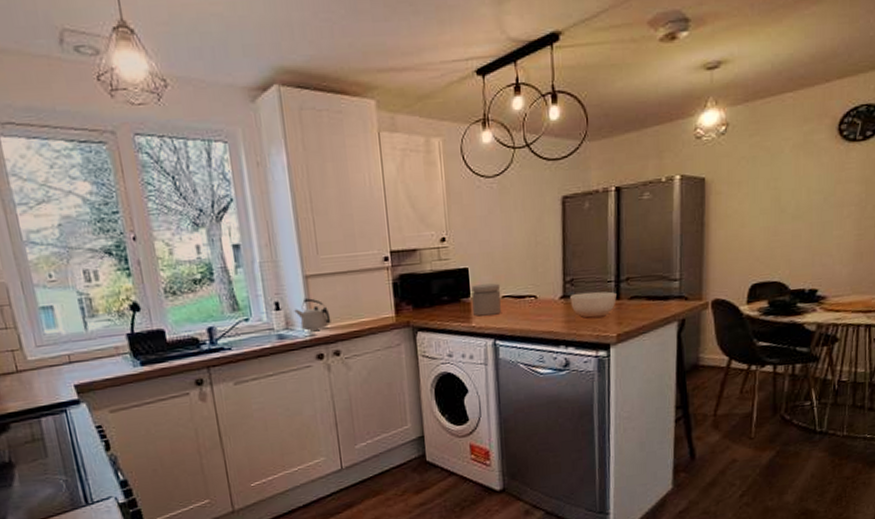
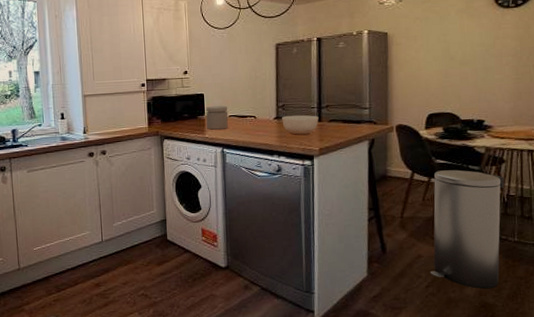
kettle: present [294,298,331,331] -> none [74,111,101,135]
pedal bin: none [745,353,836,494] -> present [430,169,505,289]

